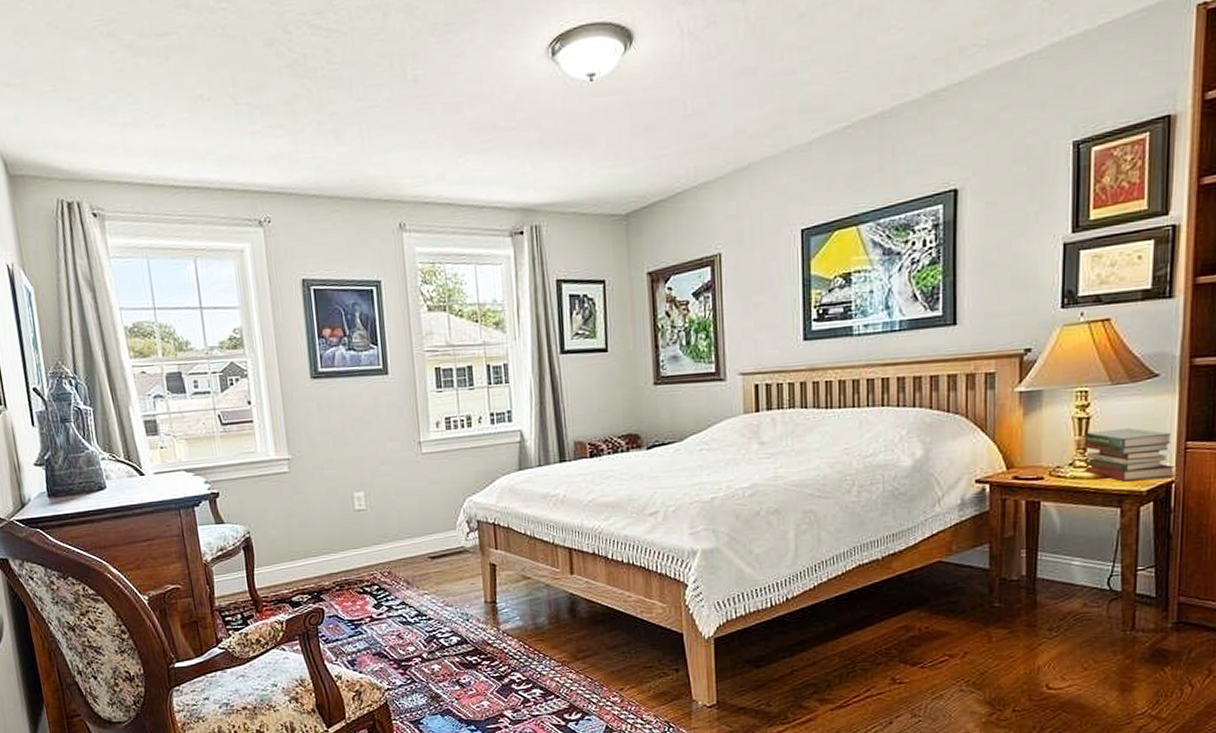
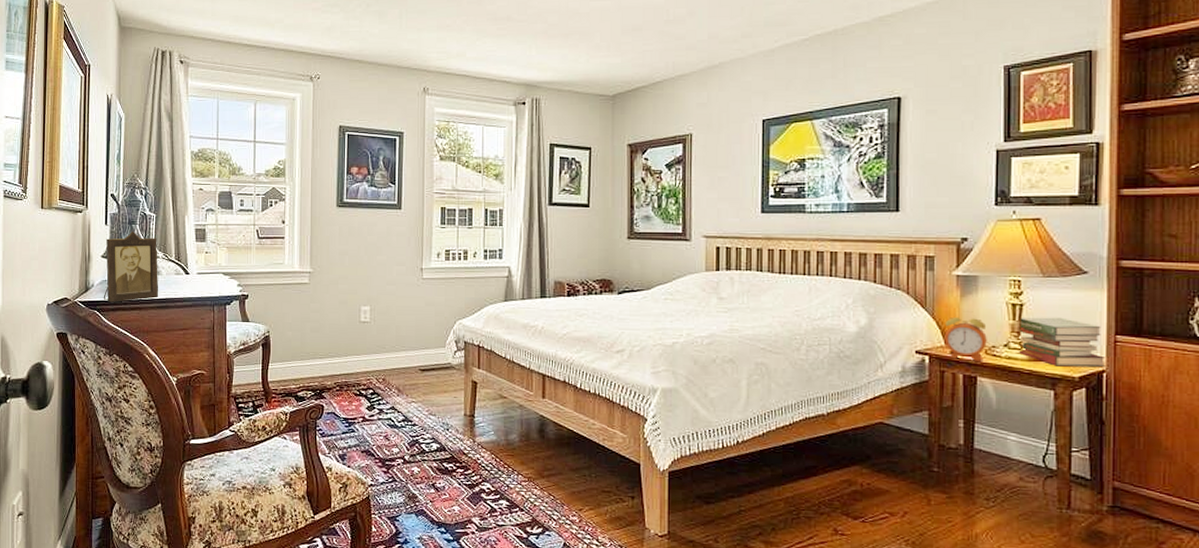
photo frame: none [37,431,111,518] -> present [103,232,159,302]
alarm clock: none [1006,430,1051,485] -> present [944,311,987,361]

